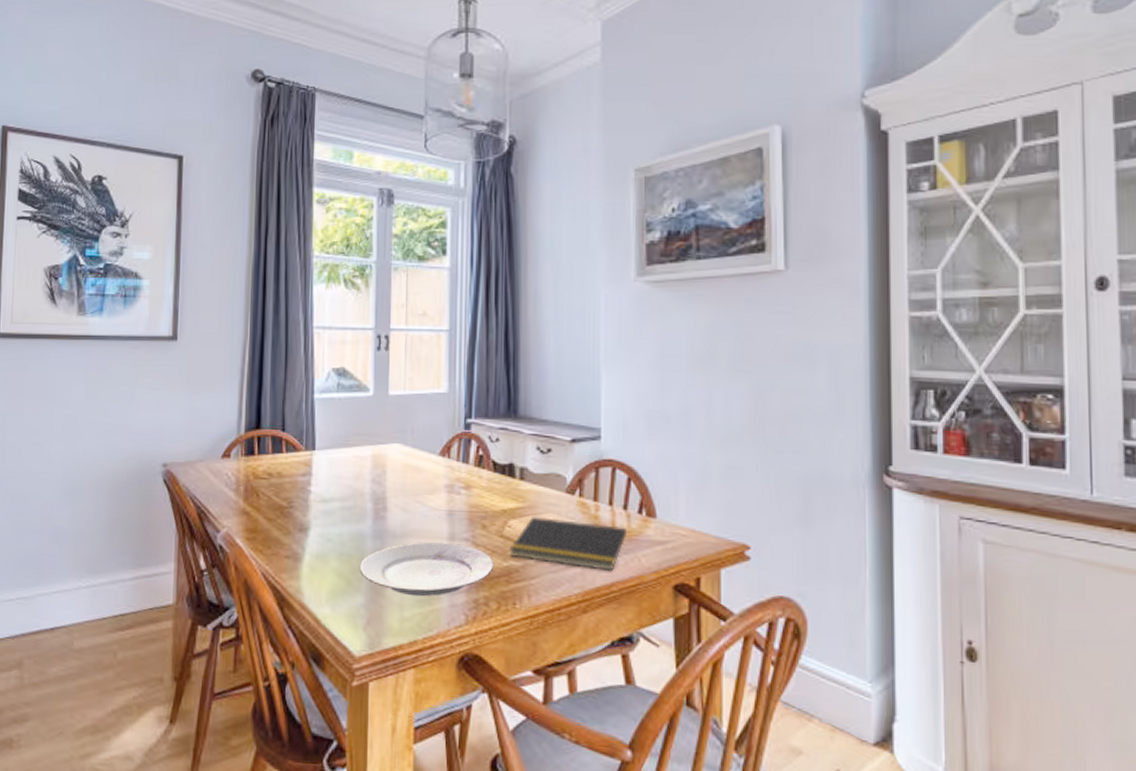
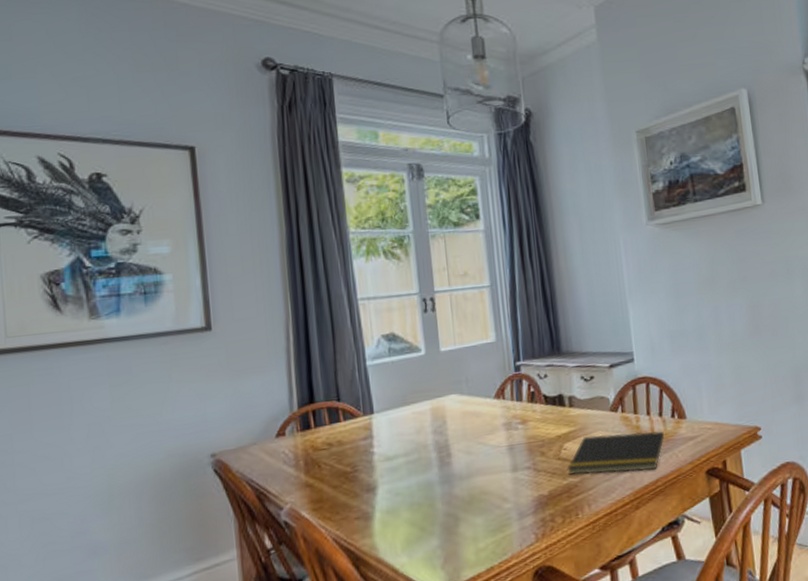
plate: present [358,542,494,597] -> none [430,473,556,529]

